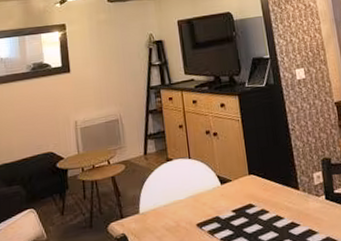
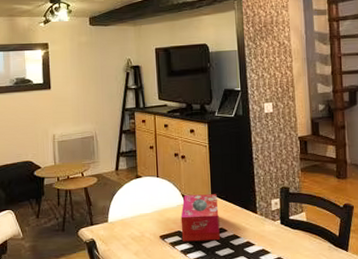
tissue box: none [217,172,262,229] -> present [180,194,220,242]

